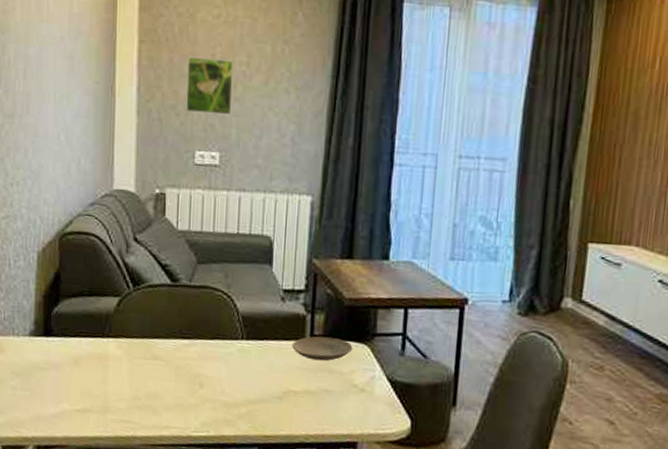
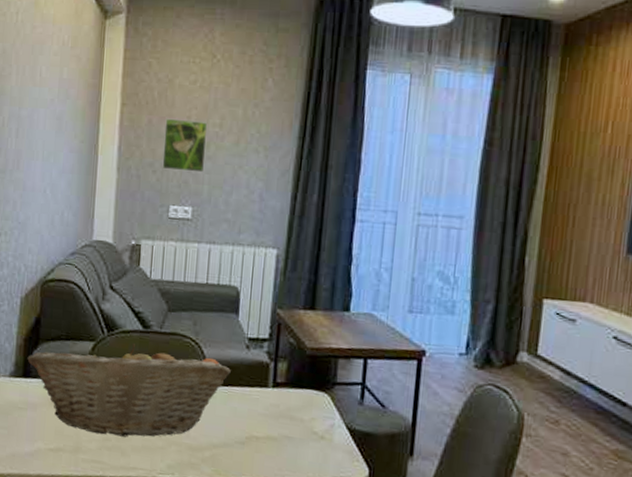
fruit basket: none [48,298,266,396] -> present [27,343,231,437]
plate: present [292,336,353,361] -> none [255,383,314,409]

